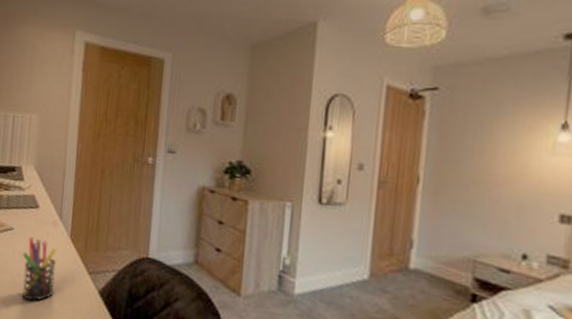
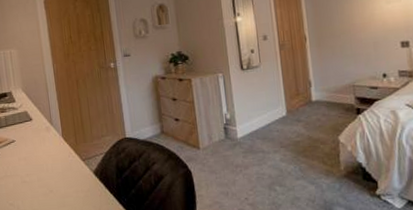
pen holder: present [21,237,57,301] -> none [26,144,58,193]

